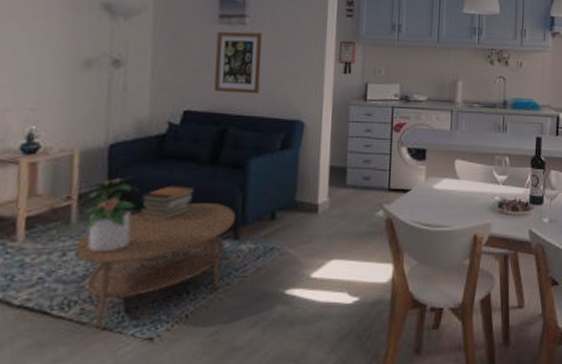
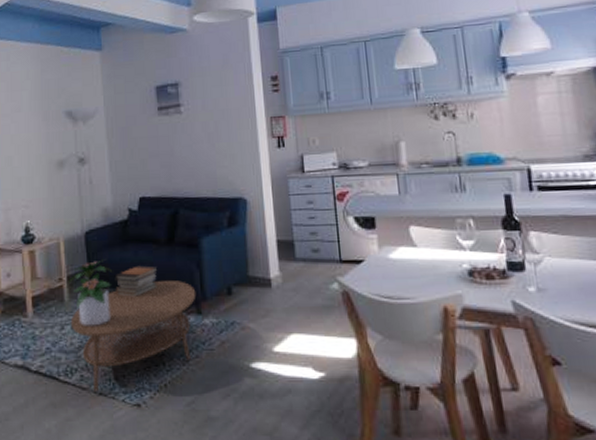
wall art: present [214,31,262,93] -> none [158,119,201,177]

